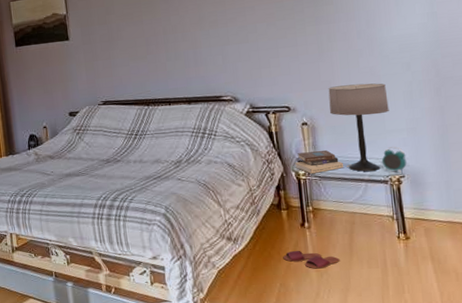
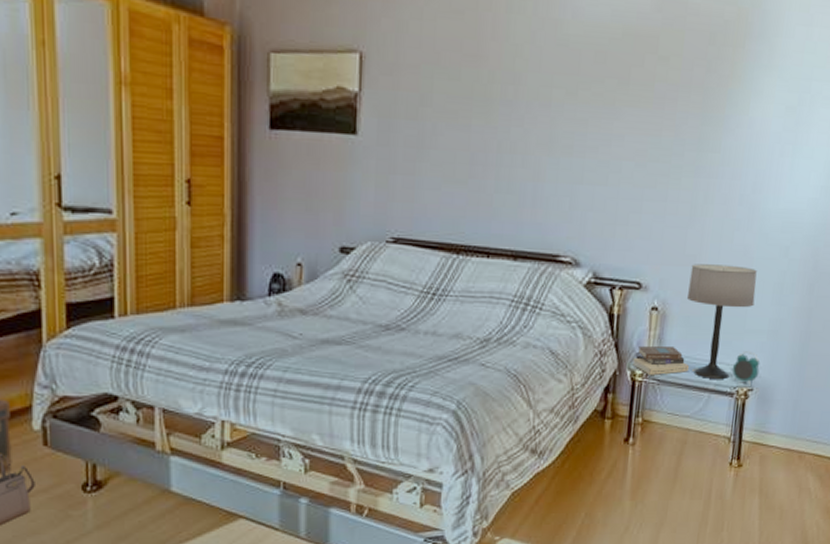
slippers: present [283,250,340,269] -> none [595,472,661,497]

